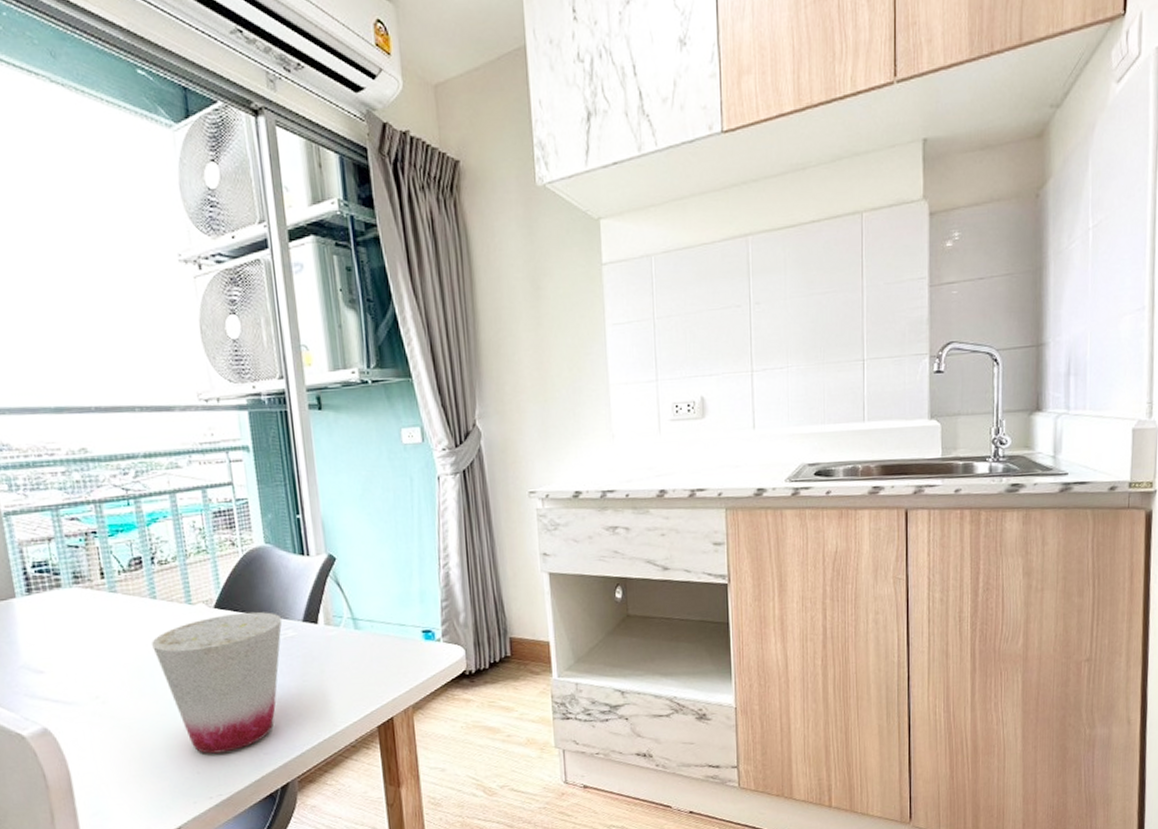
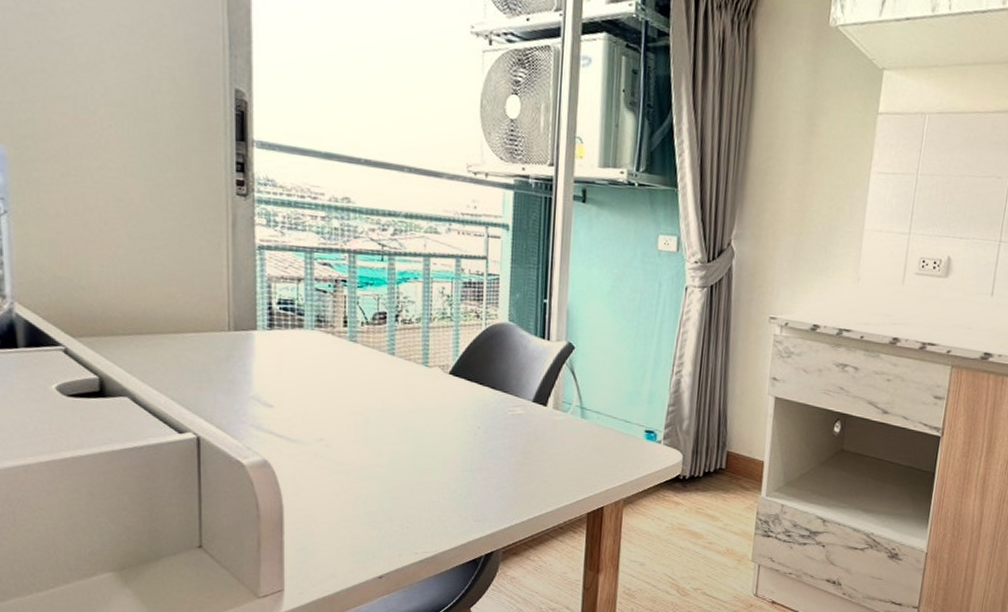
cup: present [152,611,283,754] -> none [383,382,513,513]

